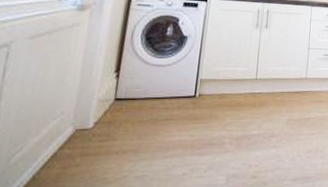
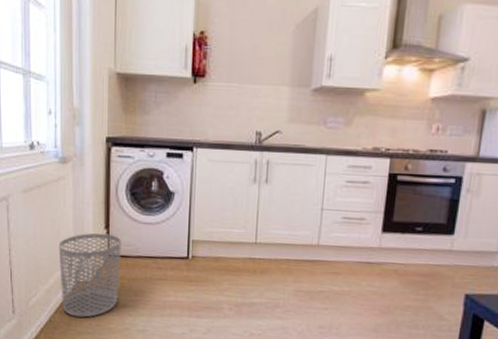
waste bin: none [52,76,131,170] -> present [58,232,121,318]

